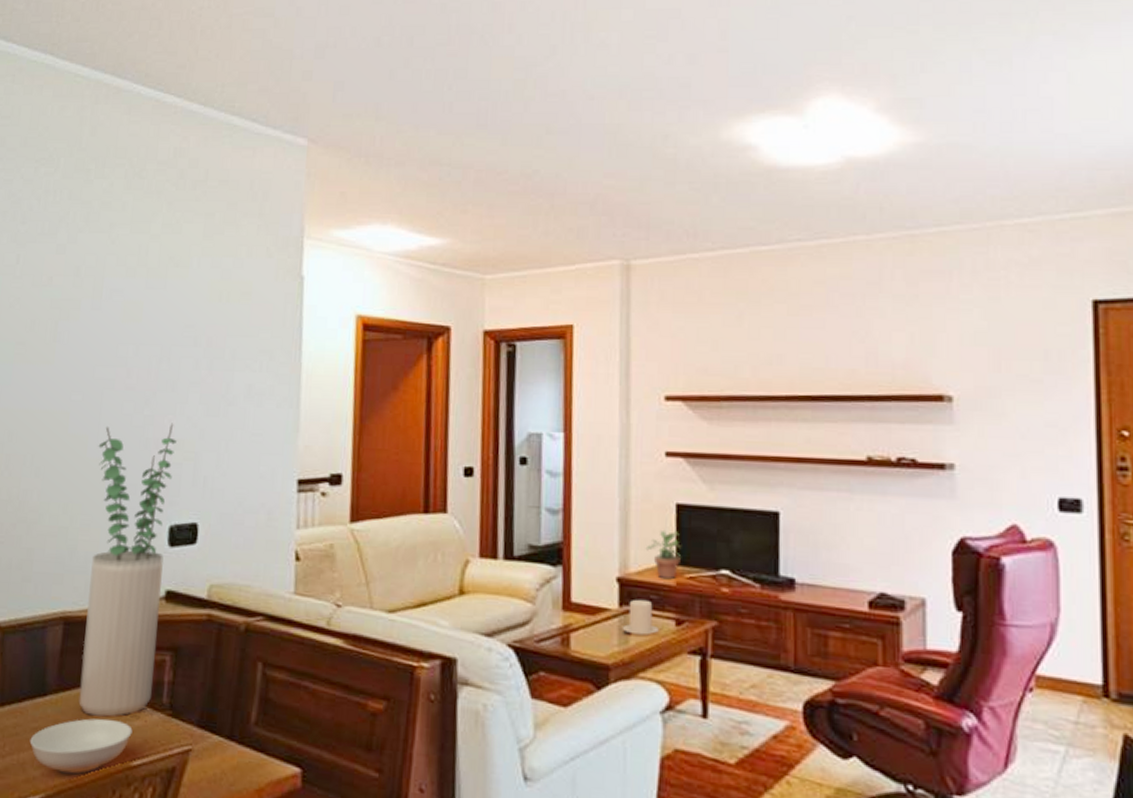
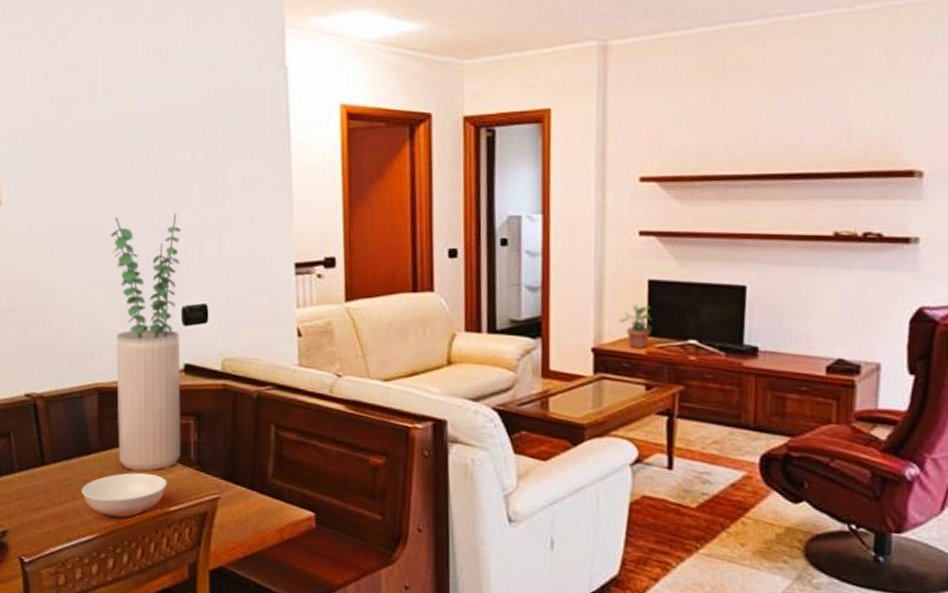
candle: present [622,599,659,636] -> none [596,367,630,399]

